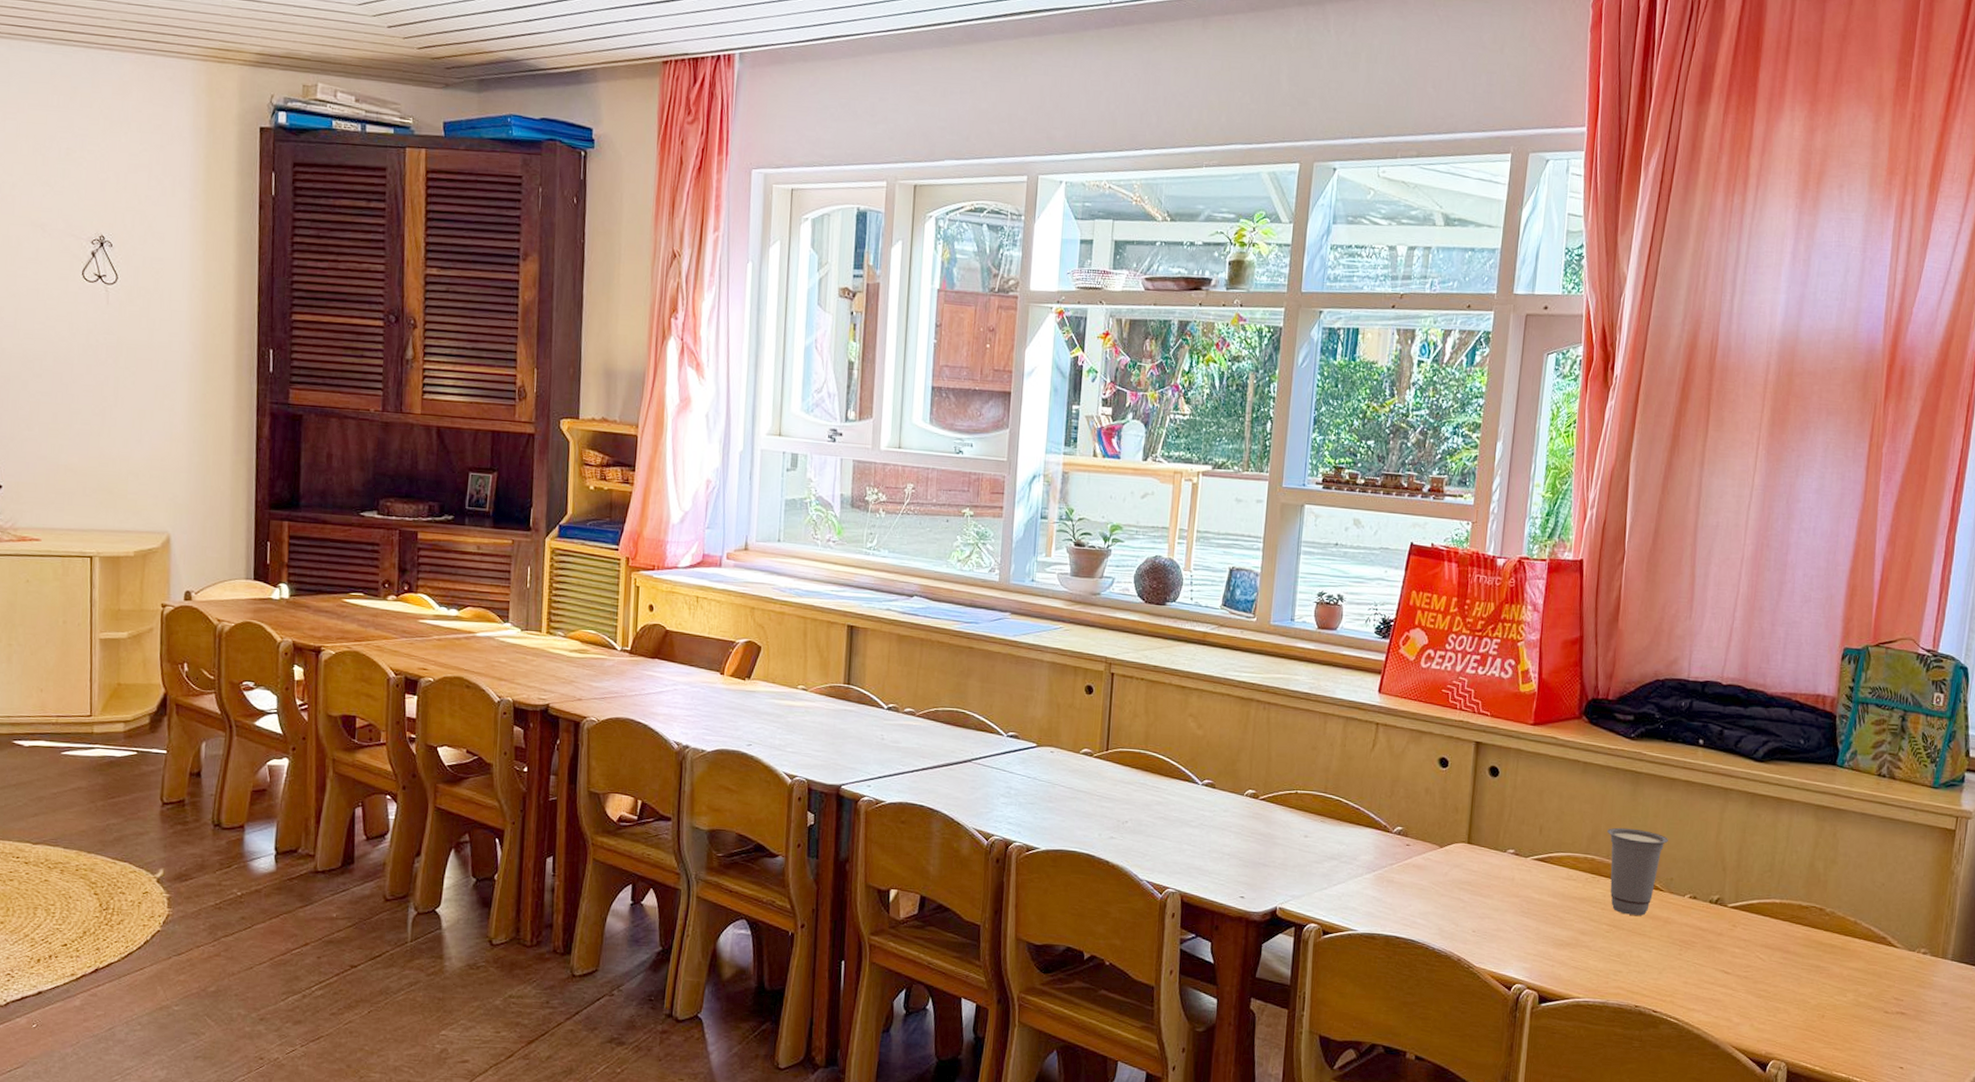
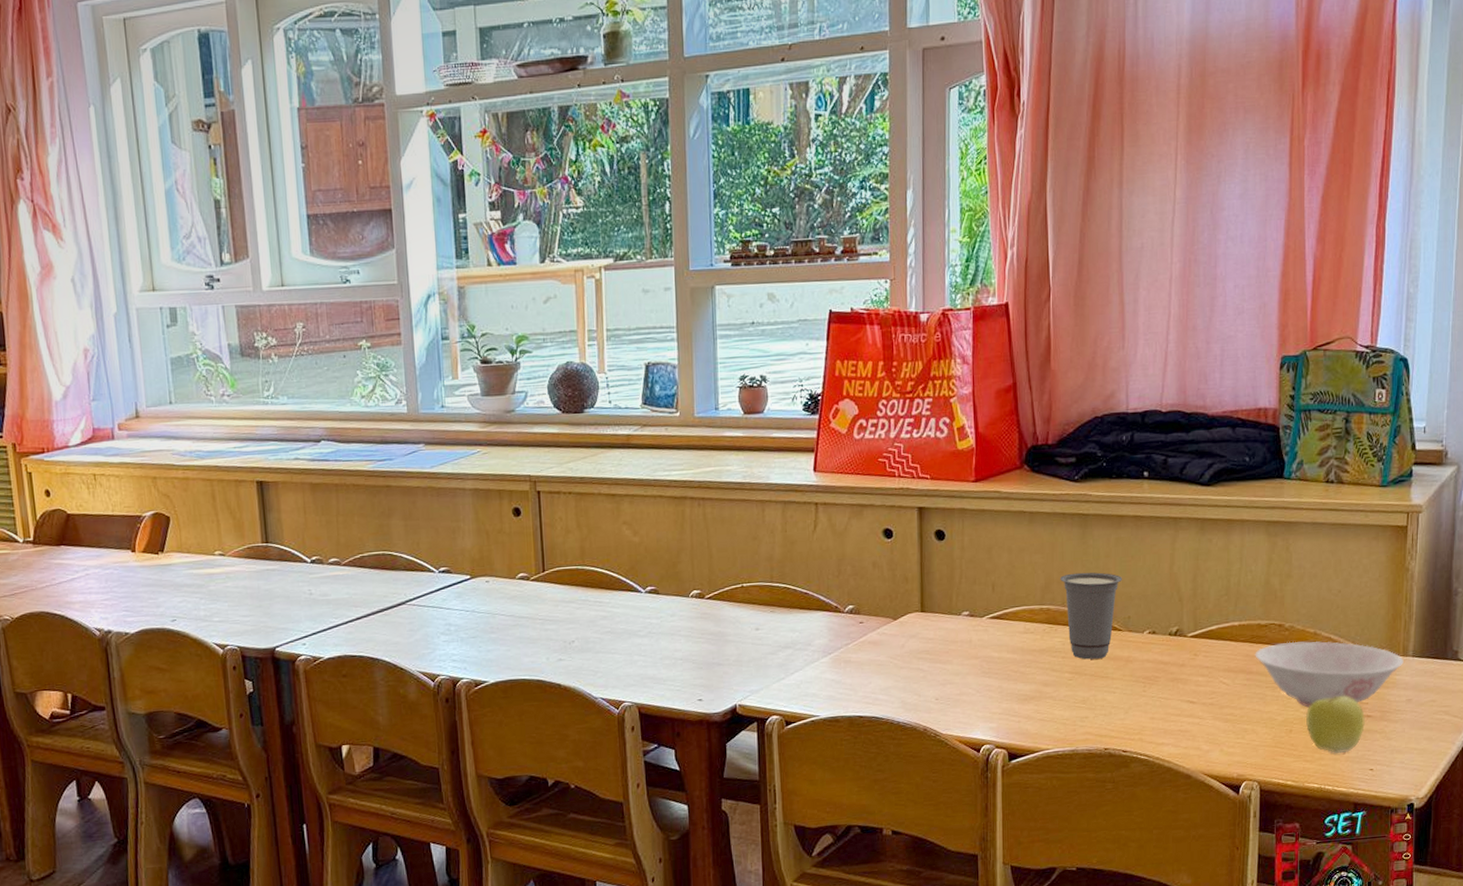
bowl: none [1793,927,1942,999] -> present [1255,641,1404,708]
apple: none [1839,983,1899,1046] -> present [1305,691,1366,753]

